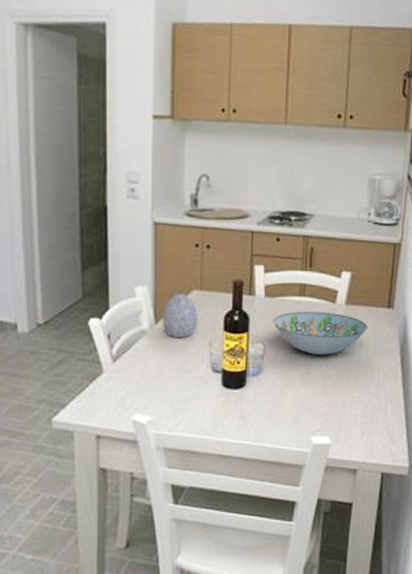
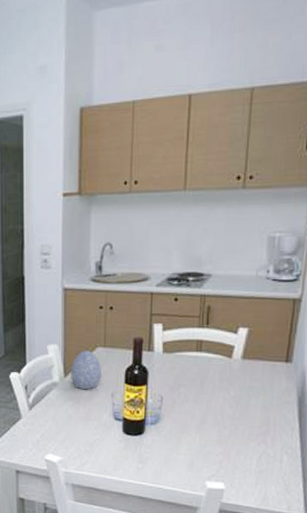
decorative bowl: present [272,311,368,355] -> none [170,366,264,406]

